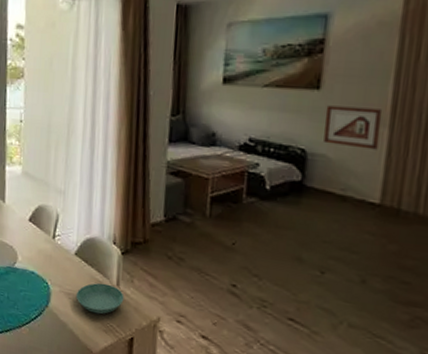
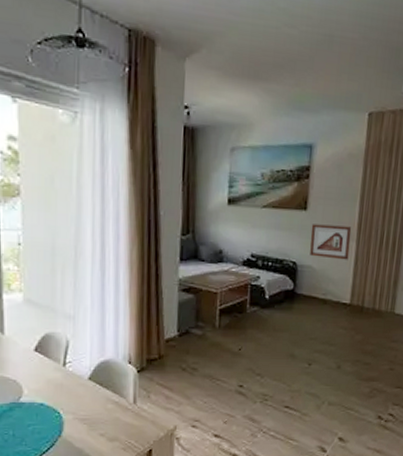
saucer: present [75,283,124,315] -> none [91,403,142,434]

